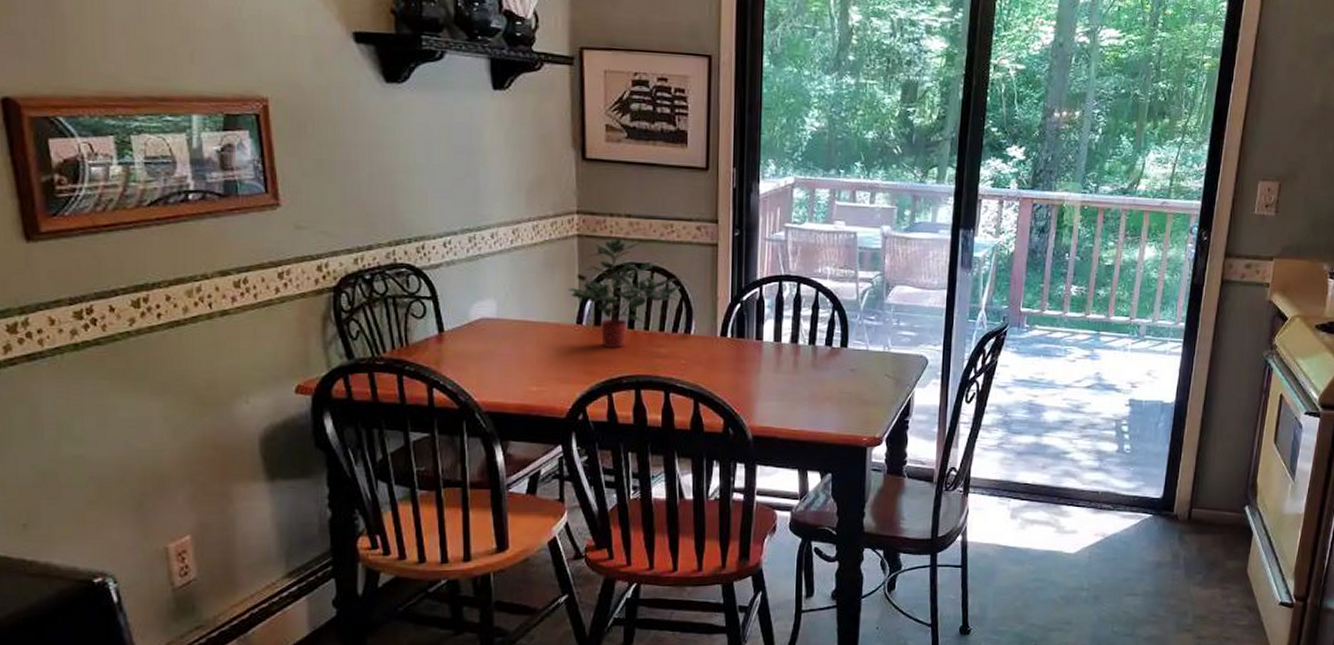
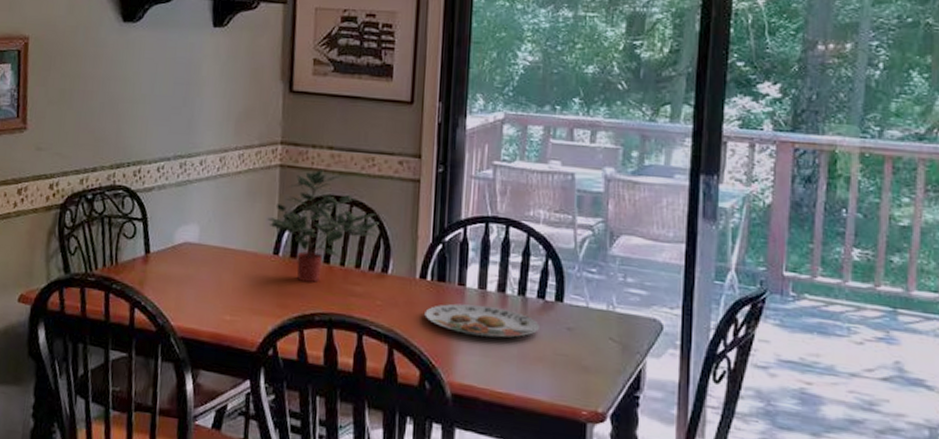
plate: none [726,355,827,383] -> present [425,303,539,338]

